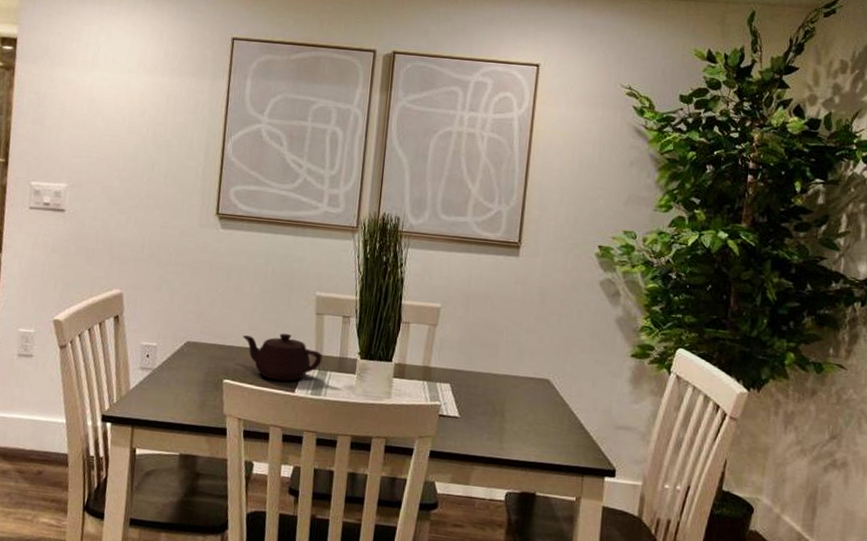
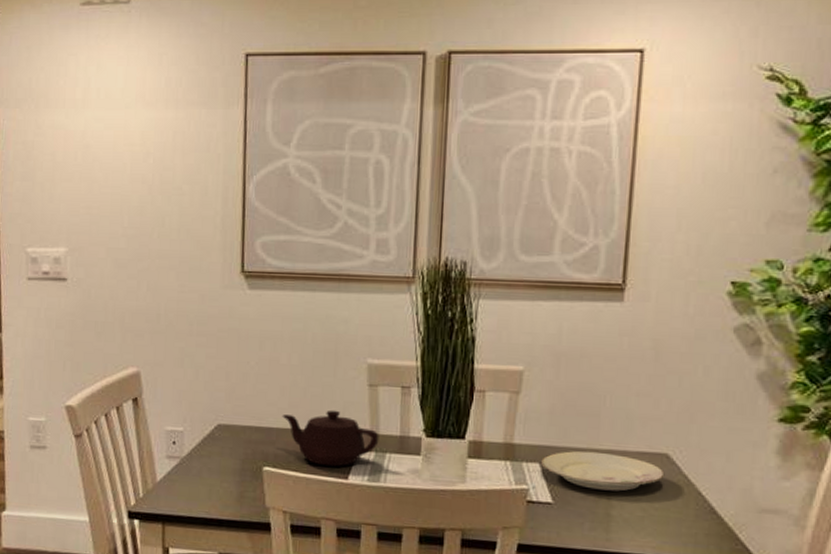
plate: none [451,374,546,409] -> present [541,450,665,492]

